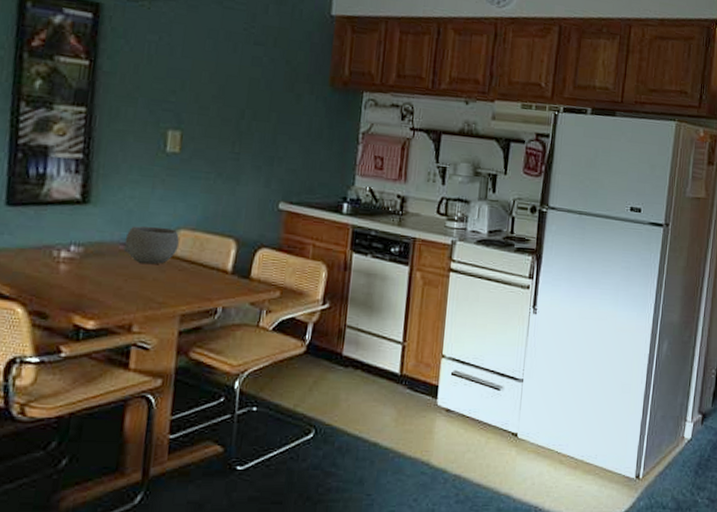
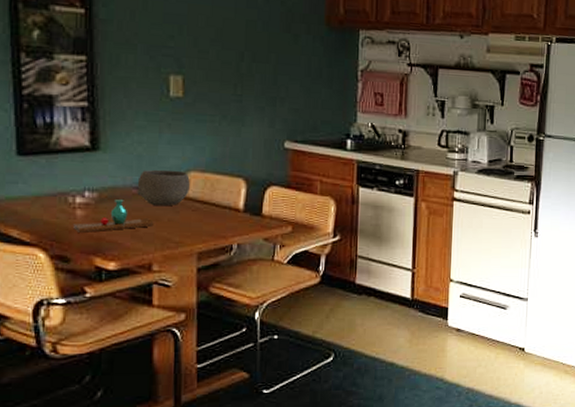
vase: none [55,255,138,289] -> present [73,200,154,234]

